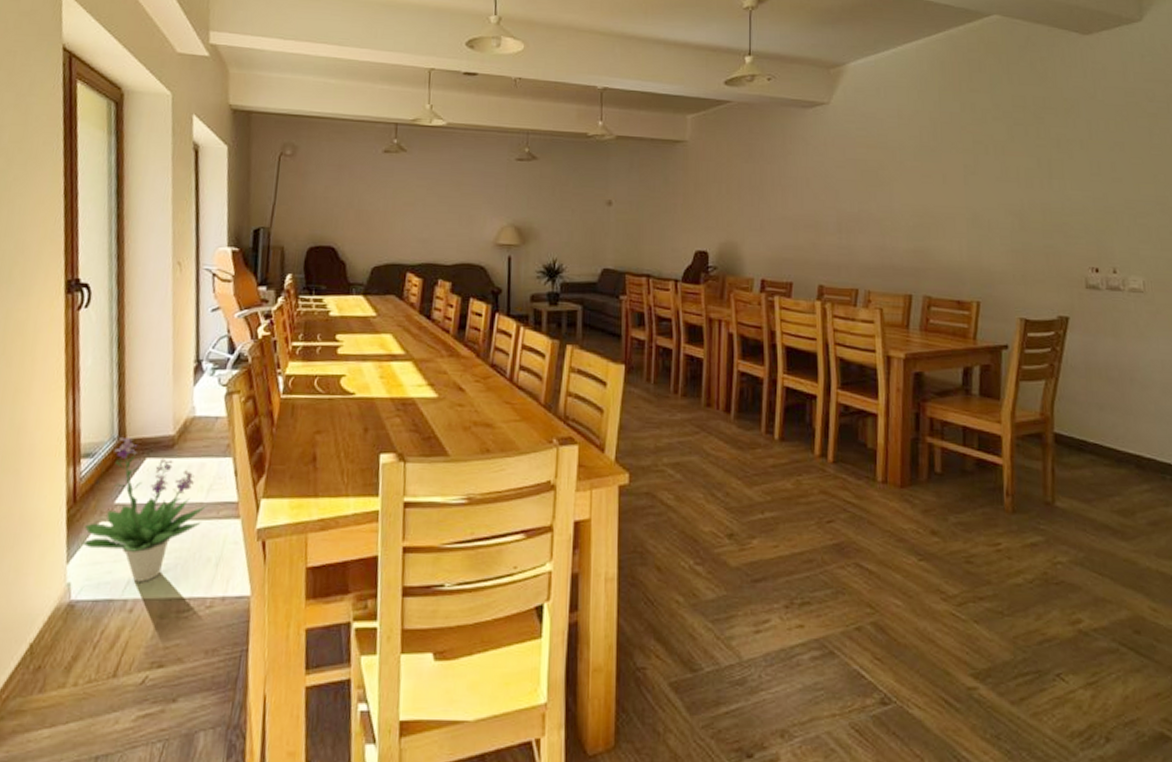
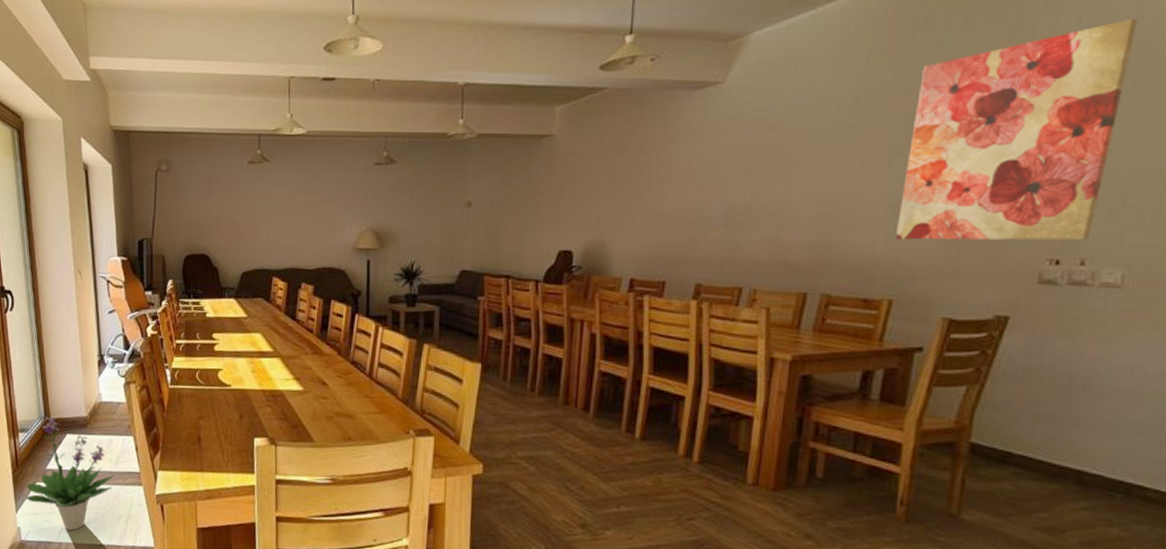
wall art: none [976,76,1125,252] -> present [895,18,1139,241]

